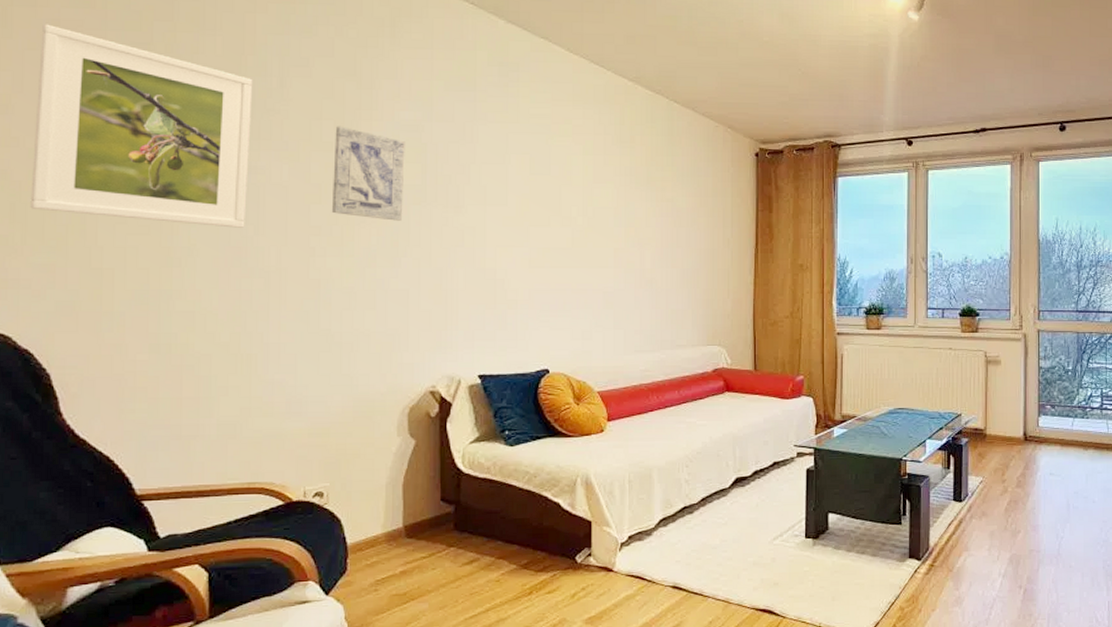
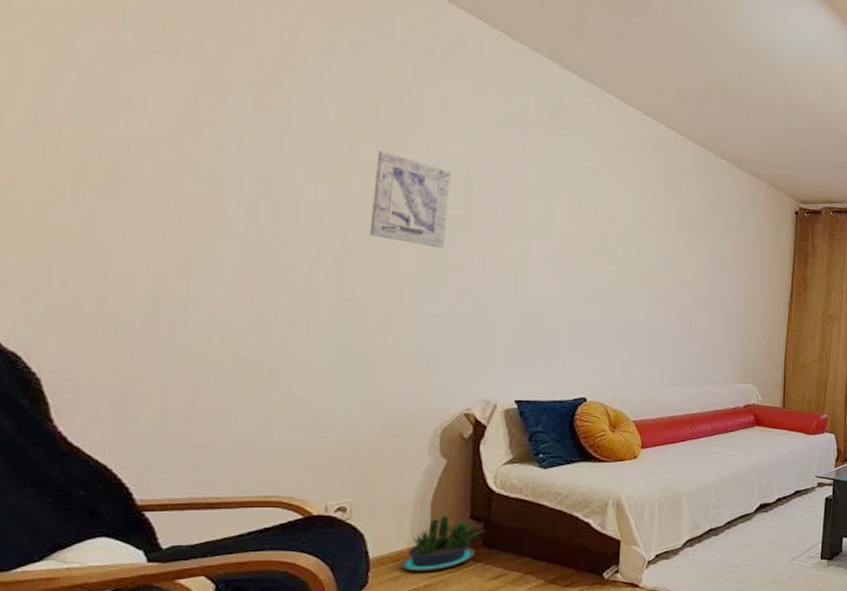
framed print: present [30,24,253,228] -> none [24,15,290,243]
potted plant: none [376,498,457,558] -> present [400,516,486,572]

